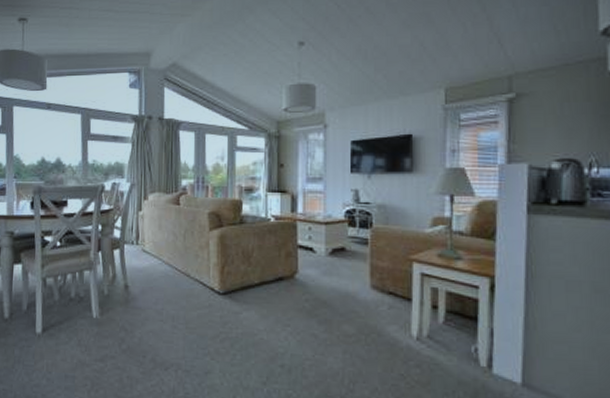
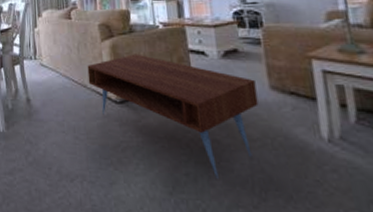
coffee table: none [192,245,358,372] -> present [87,54,259,180]

